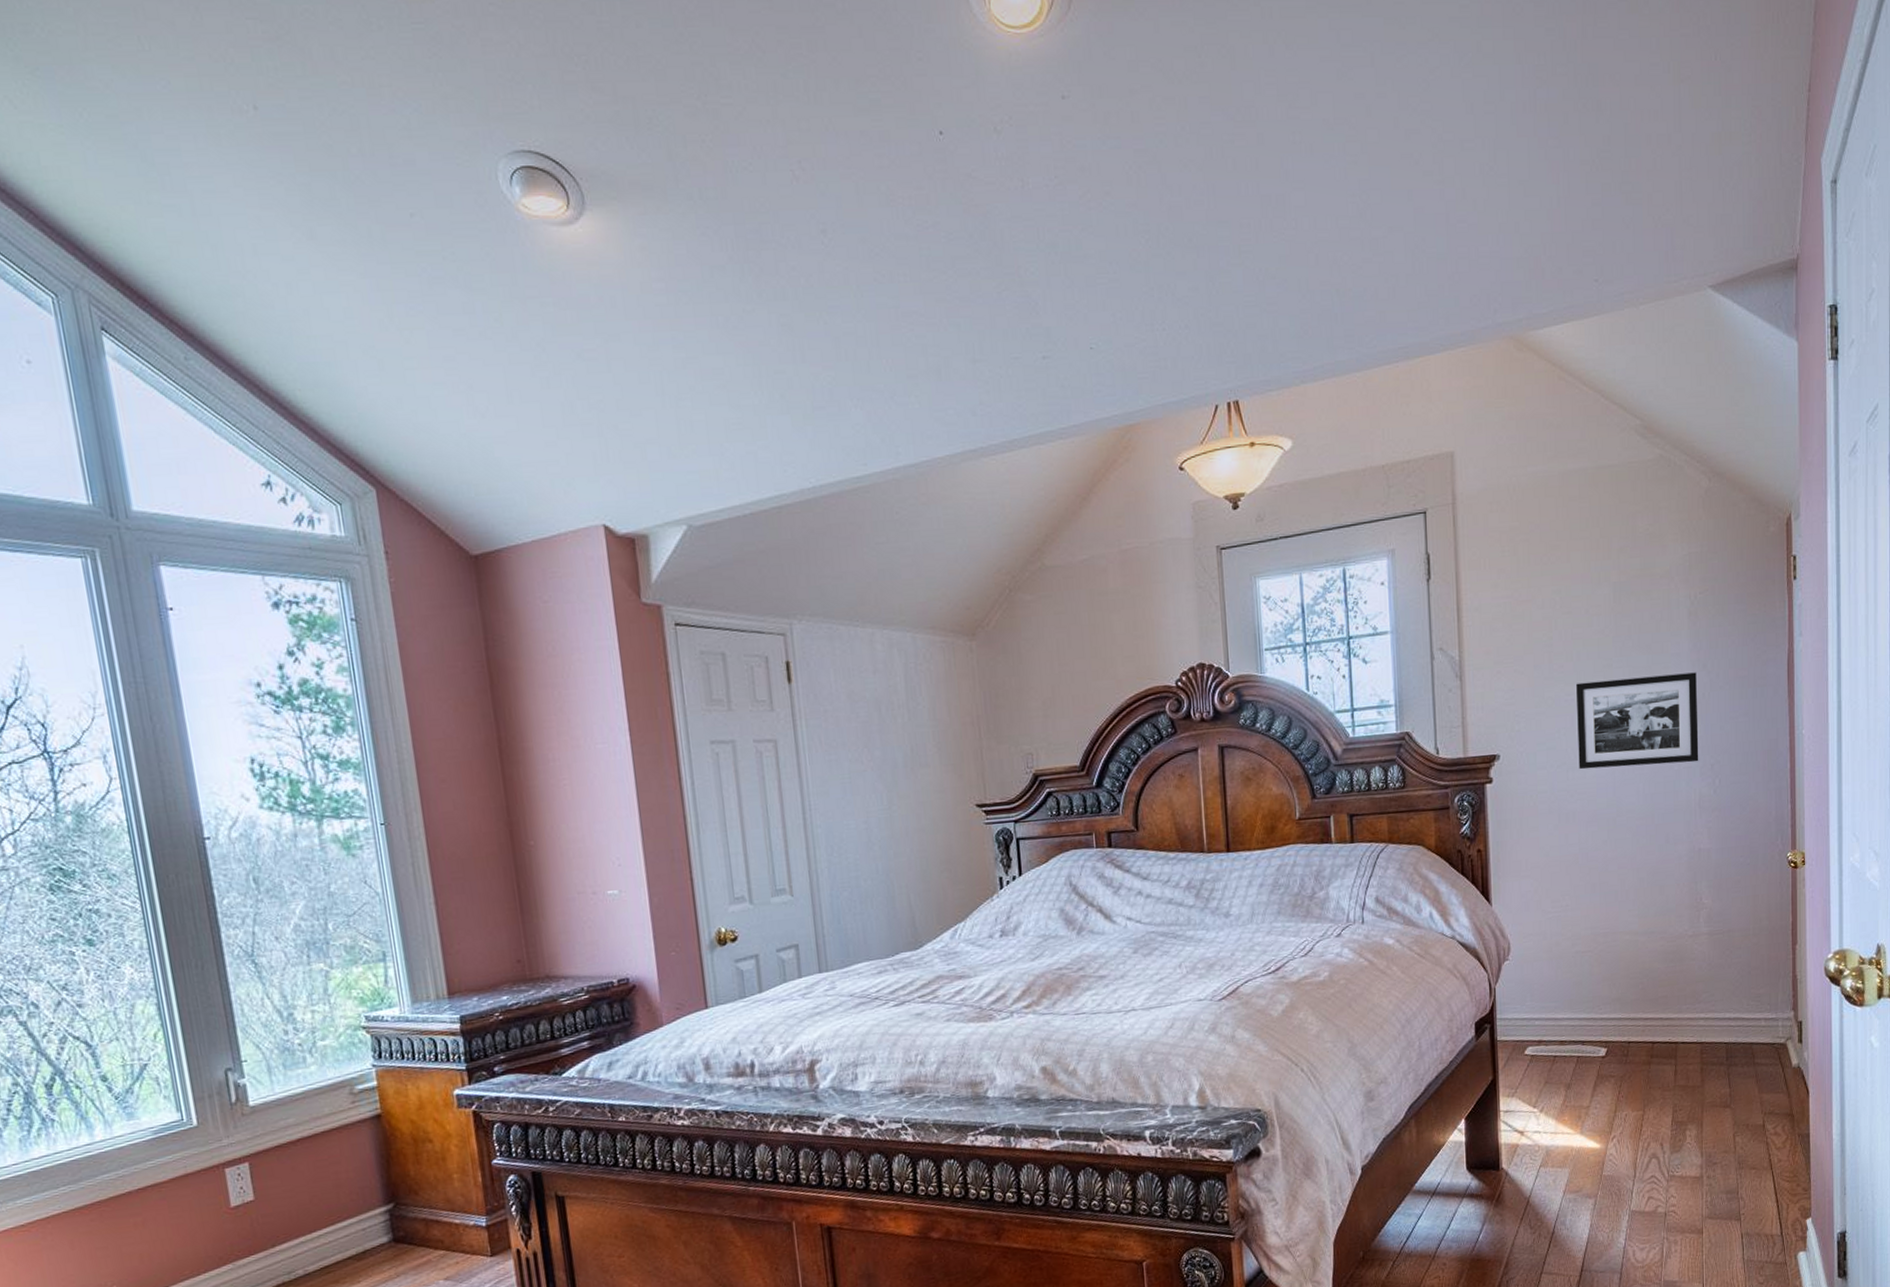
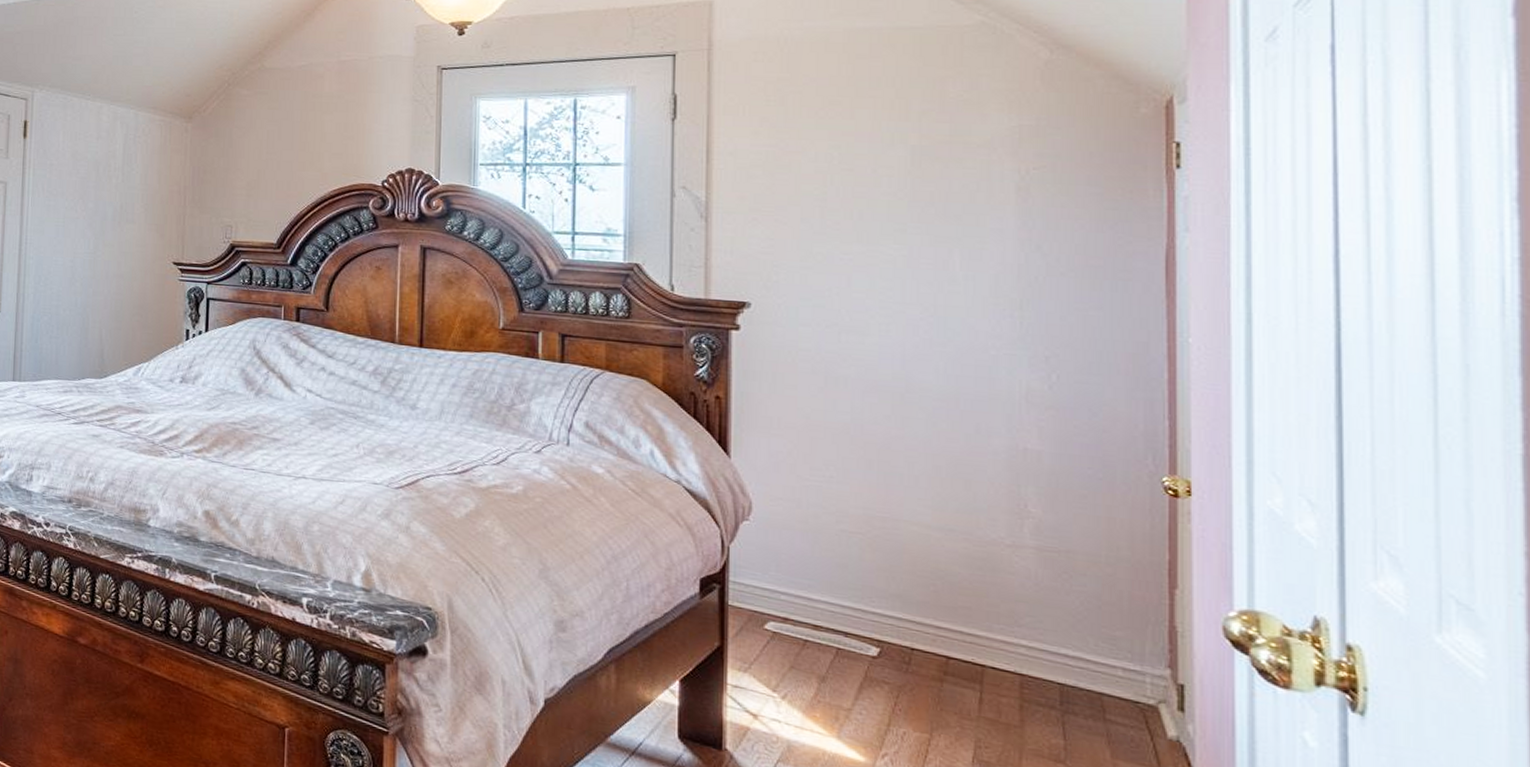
picture frame: present [1576,672,1699,770] -> none [855,243,1028,351]

